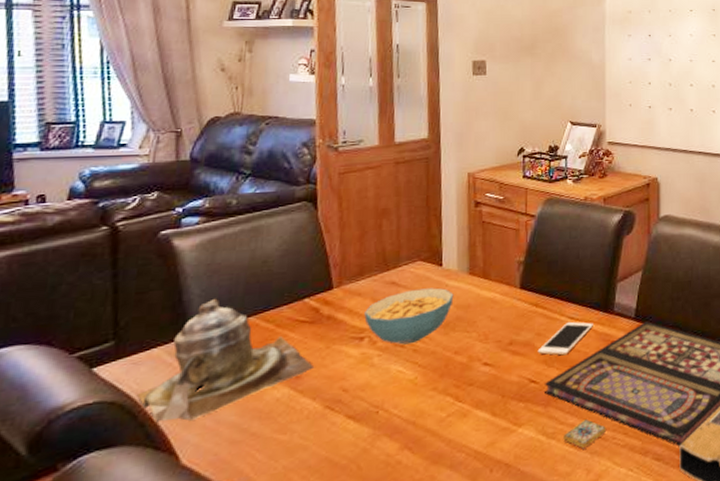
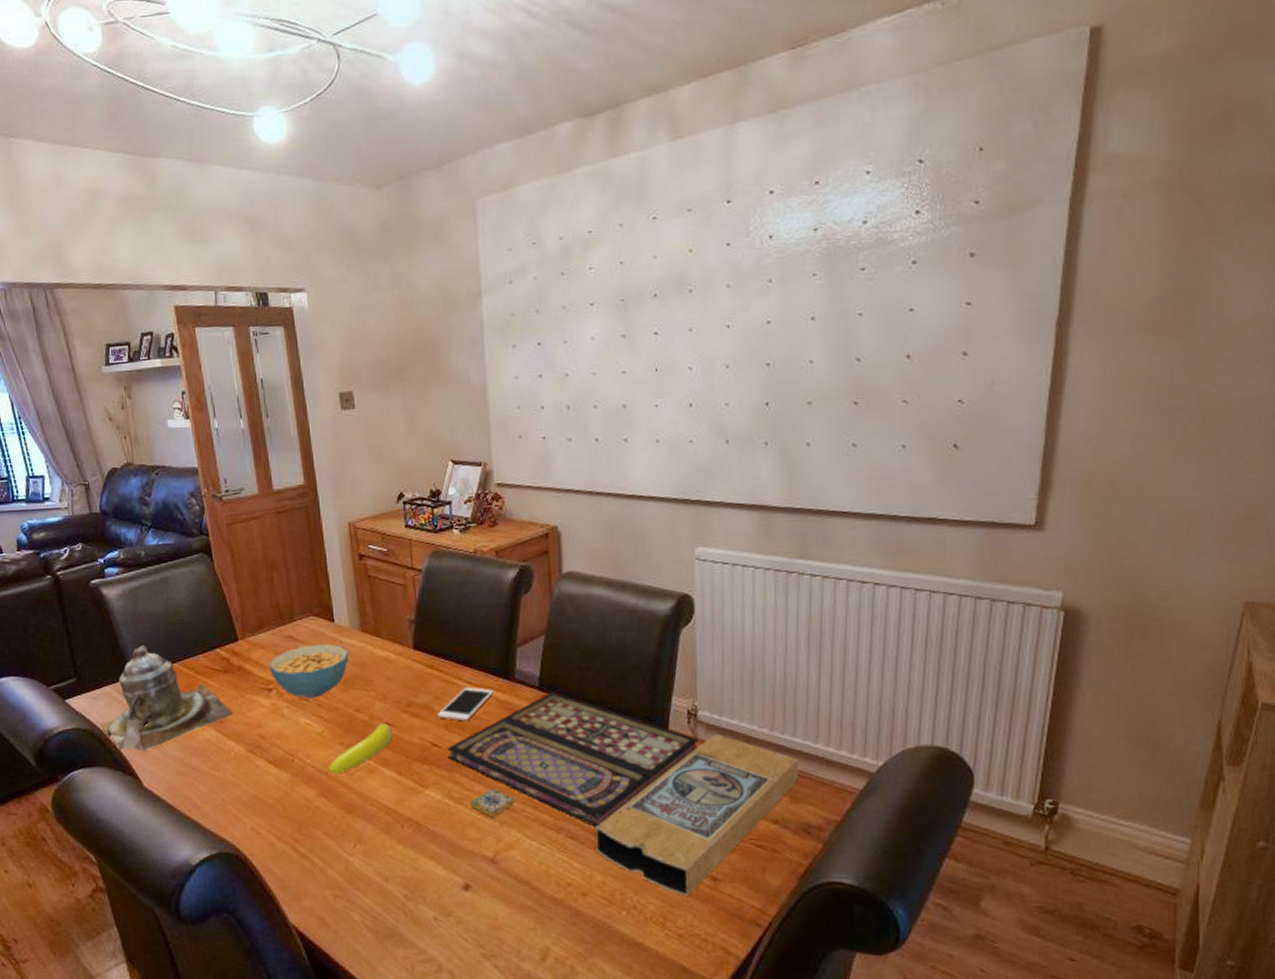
banana: none [417,363,490,423] -> present [329,722,392,774]

